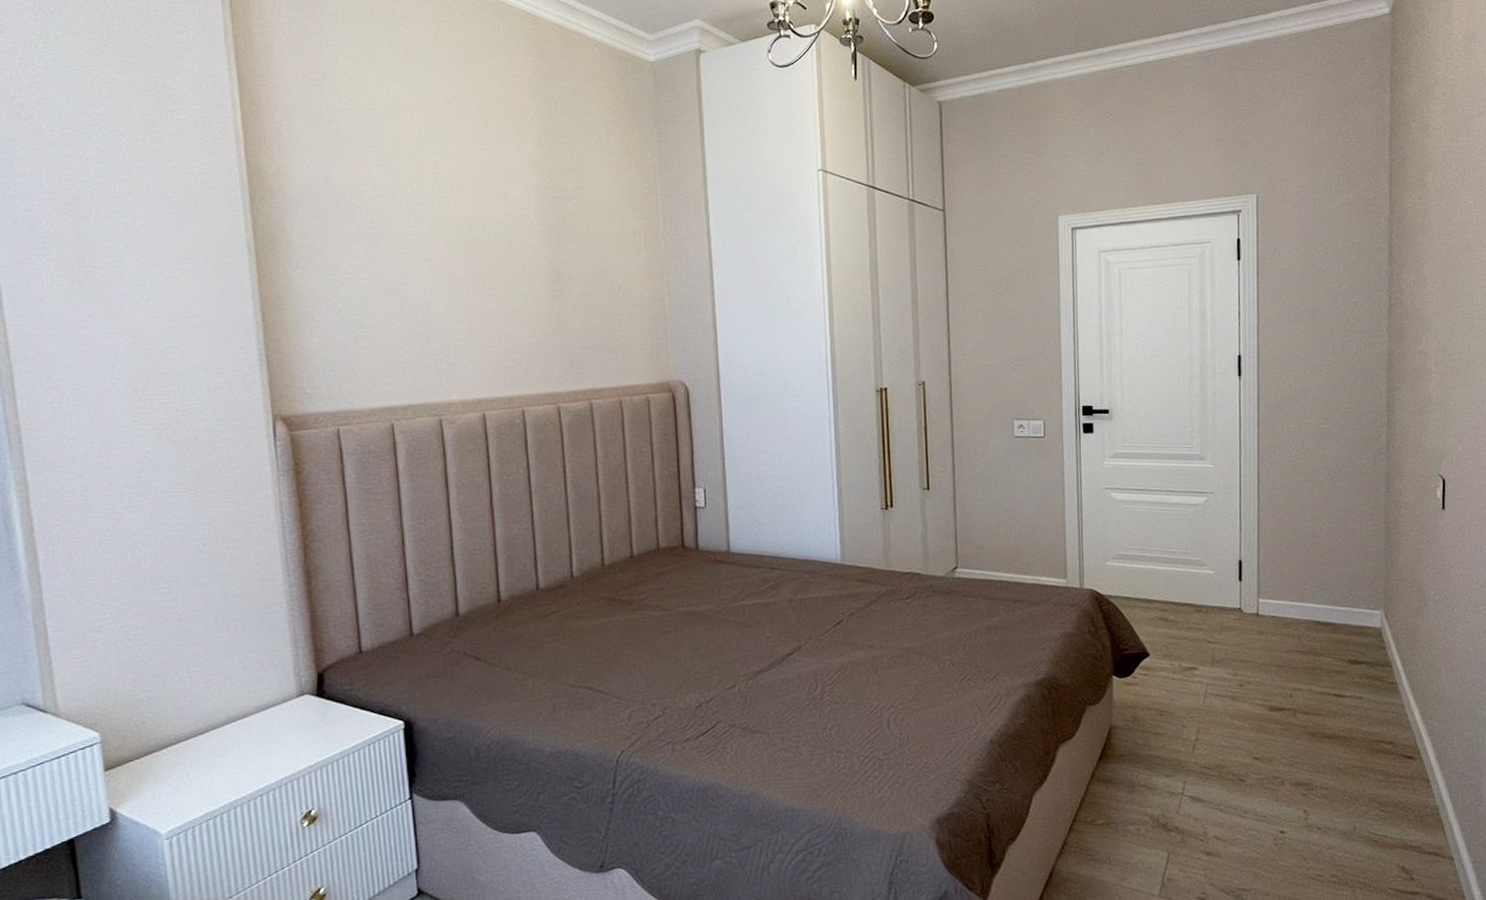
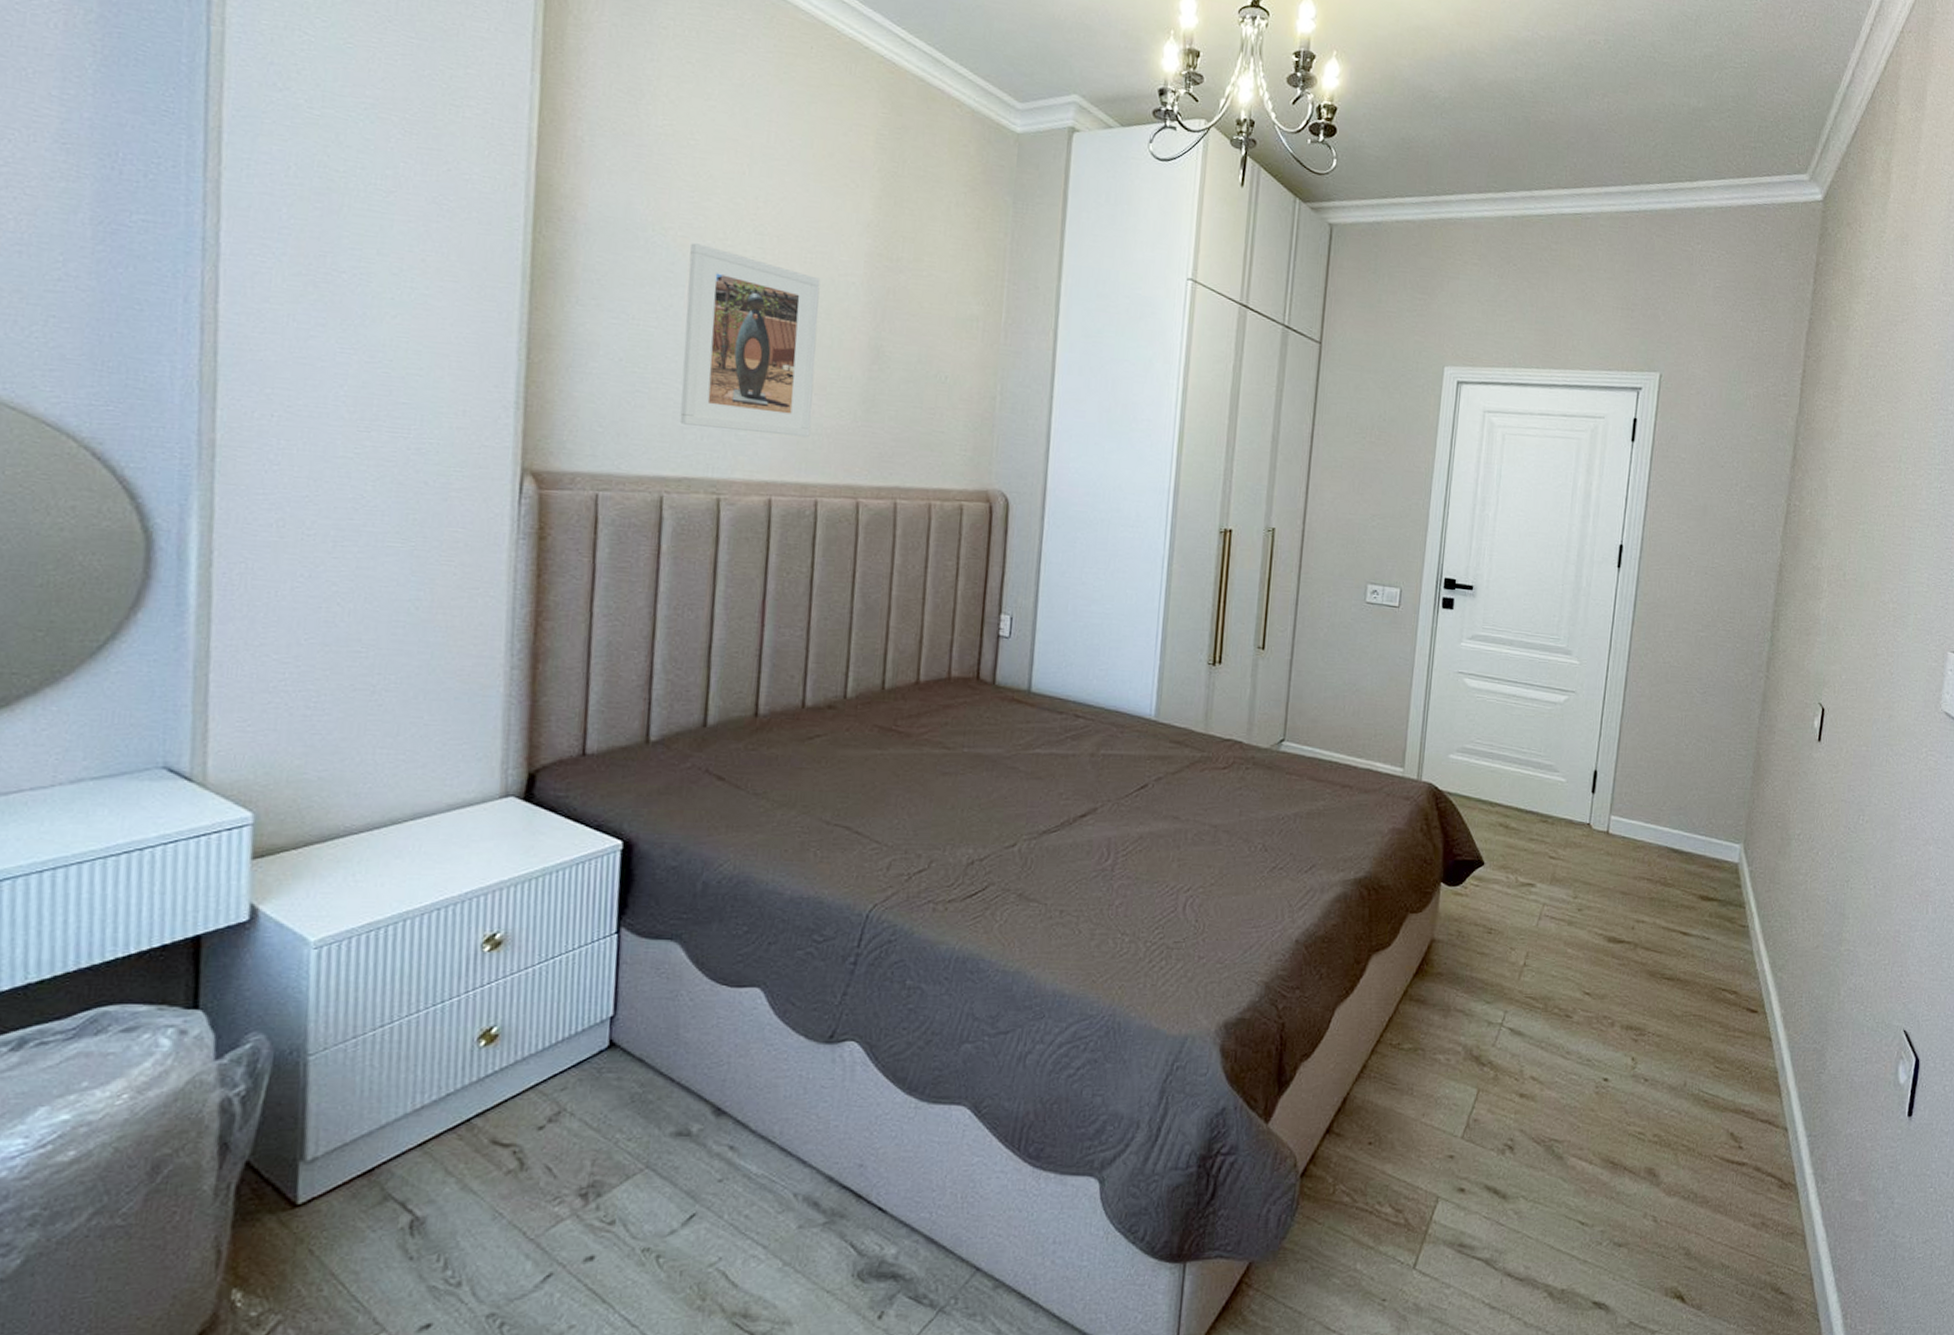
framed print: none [385,200,510,359] -> present [679,243,821,438]

